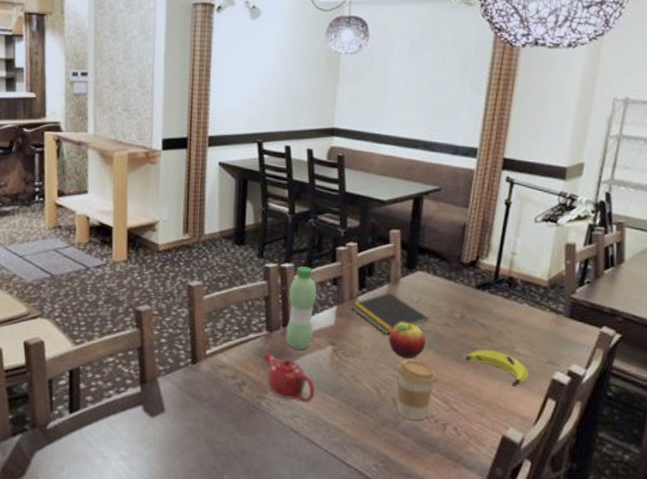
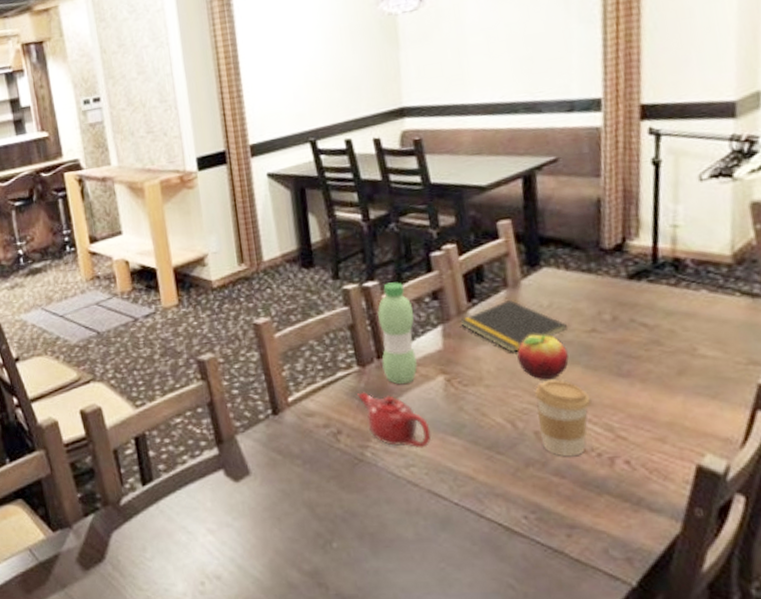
banana: present [465,349,529,387] -> none [627,355,724,401]

